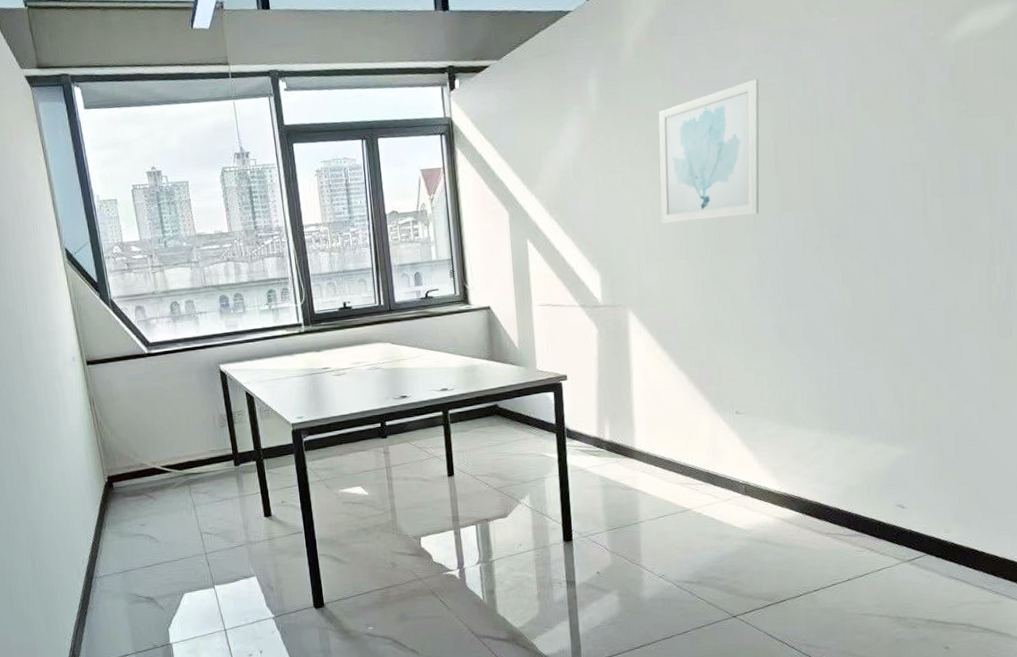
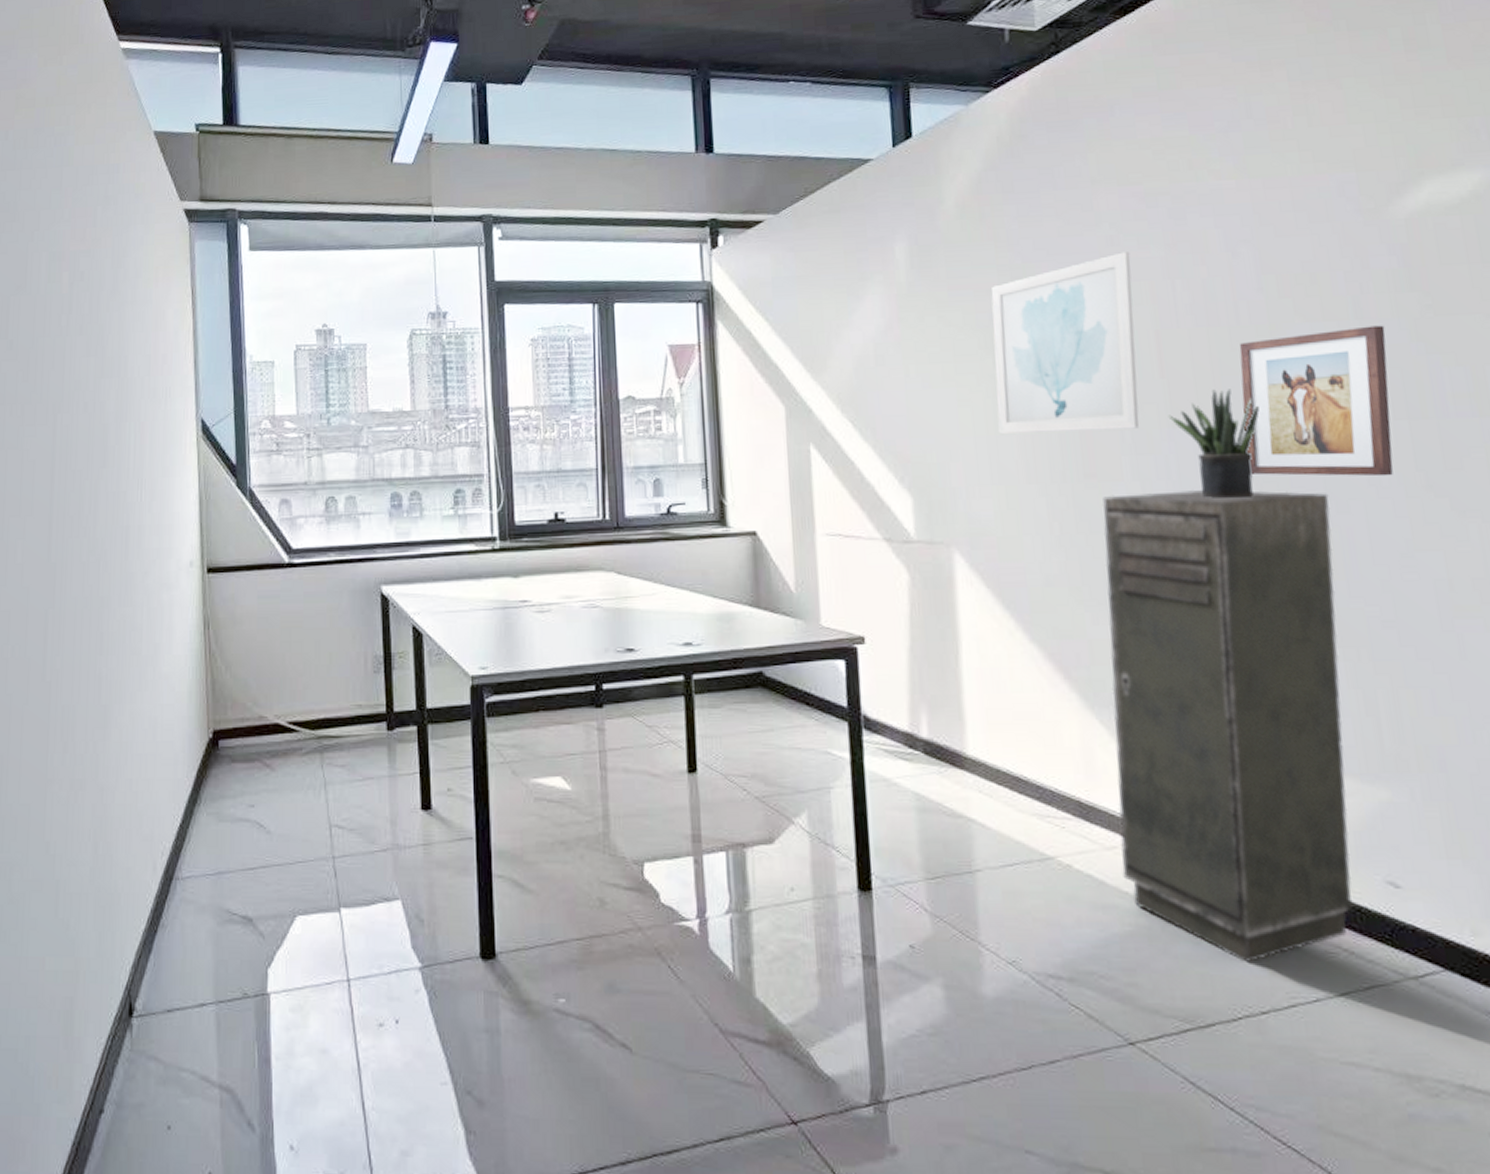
storage cabinet: none [731,253,884,562] -> present [1102,489,1353,962]
potted plant: none [779,181,842,262] -> present [1168,389,1260,499]
wall art: none [831,127,932,243] -> present [1239,325,1393,477]

